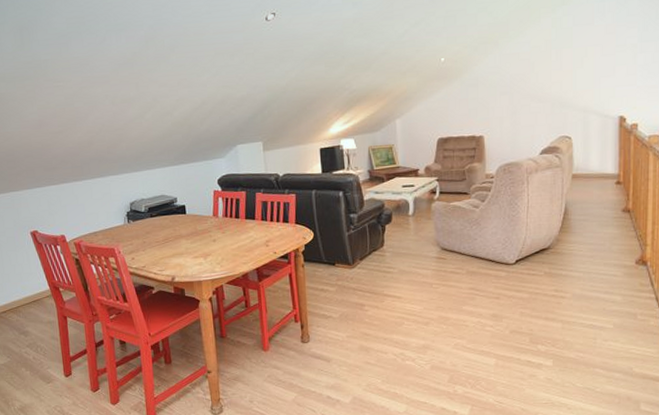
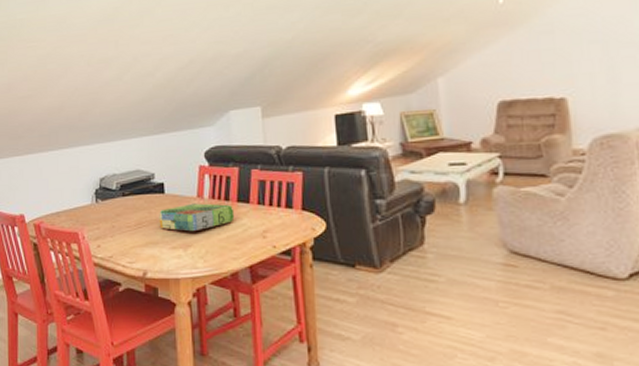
board game: none [182,221,244,244] -> present [159,203,235,232]

